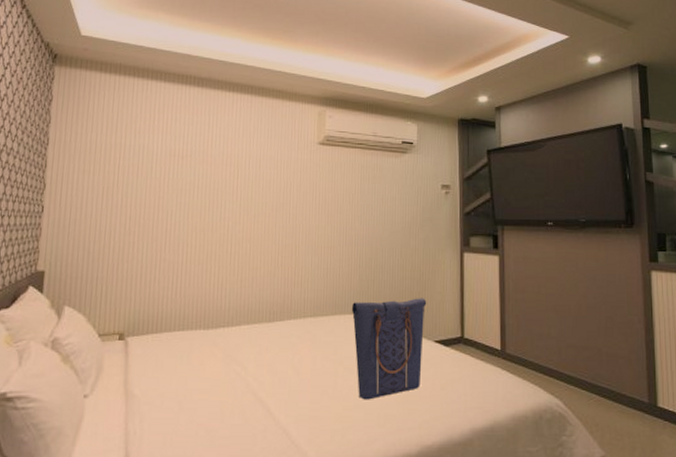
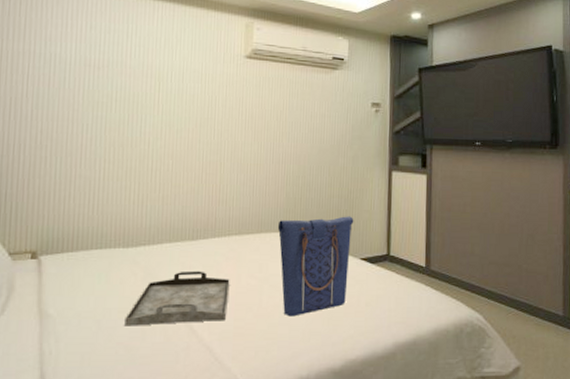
serving tray: none [204,352,306,408] -> present [124,270,230,326]

